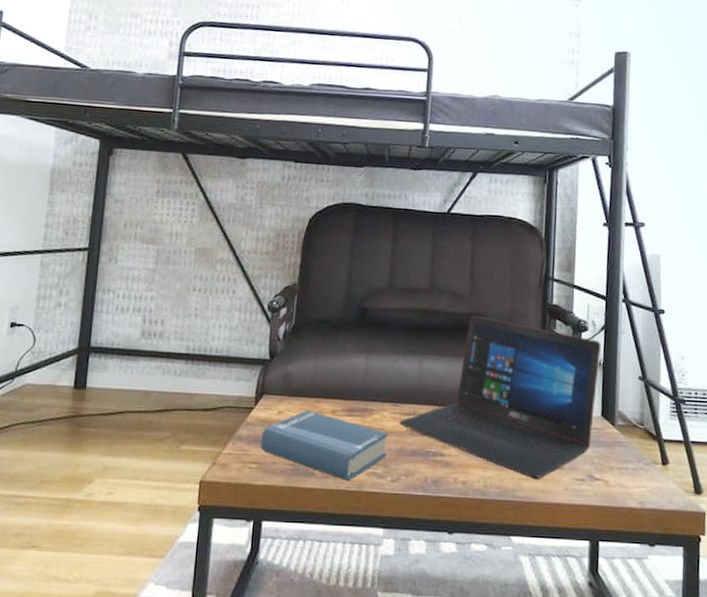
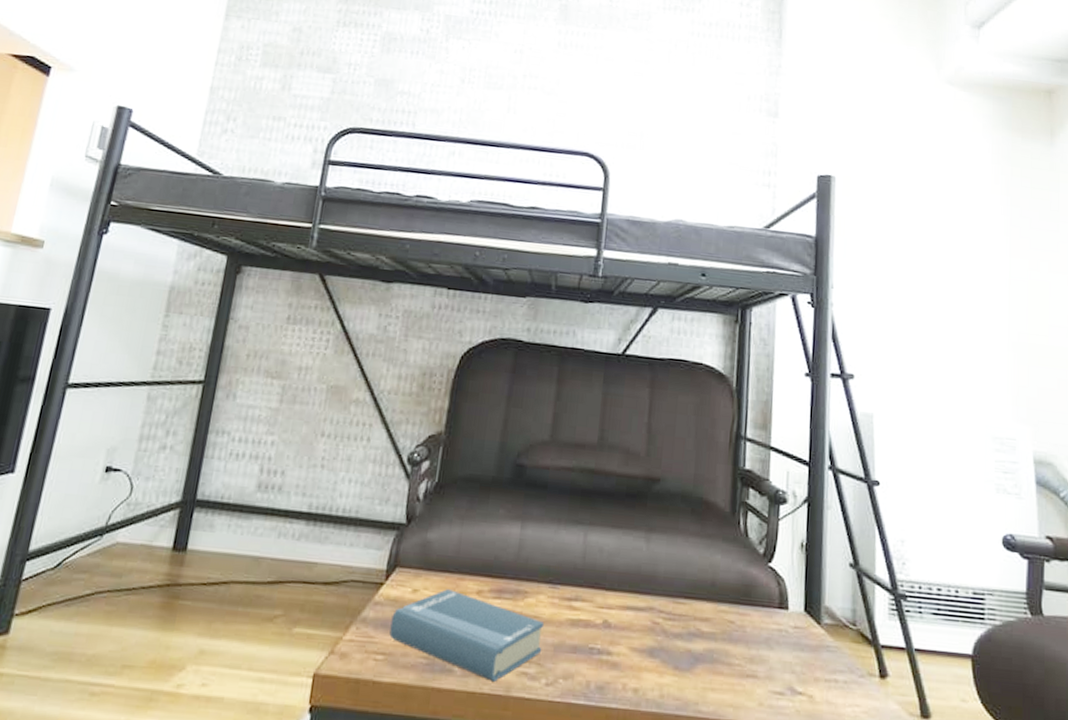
laptop: present [399,315,601,479] -> none [557,479,803,690]

